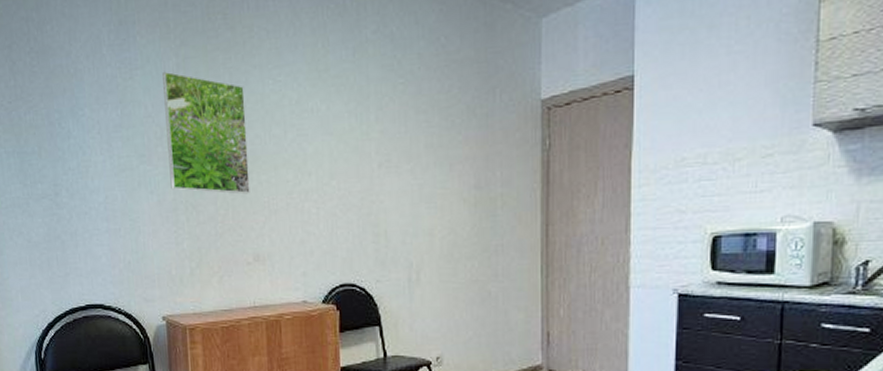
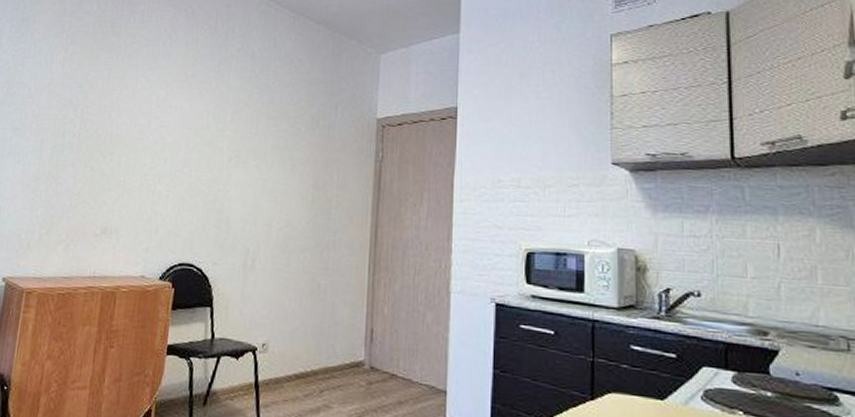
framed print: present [162,71,250,194] -> none [37,62,120,172]

